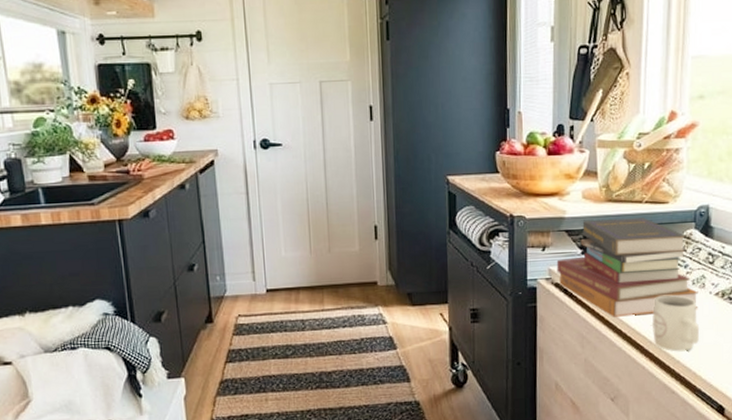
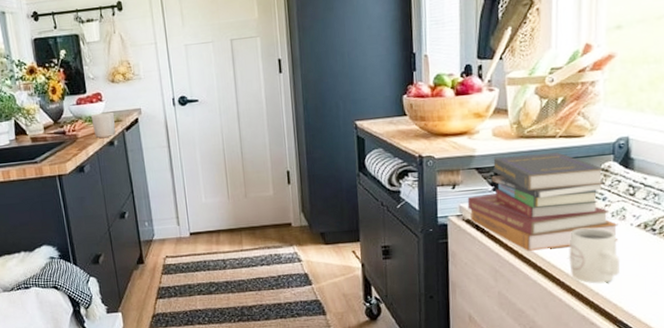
mug: none [160,151,188,180] -> present [91,111,116,138]

